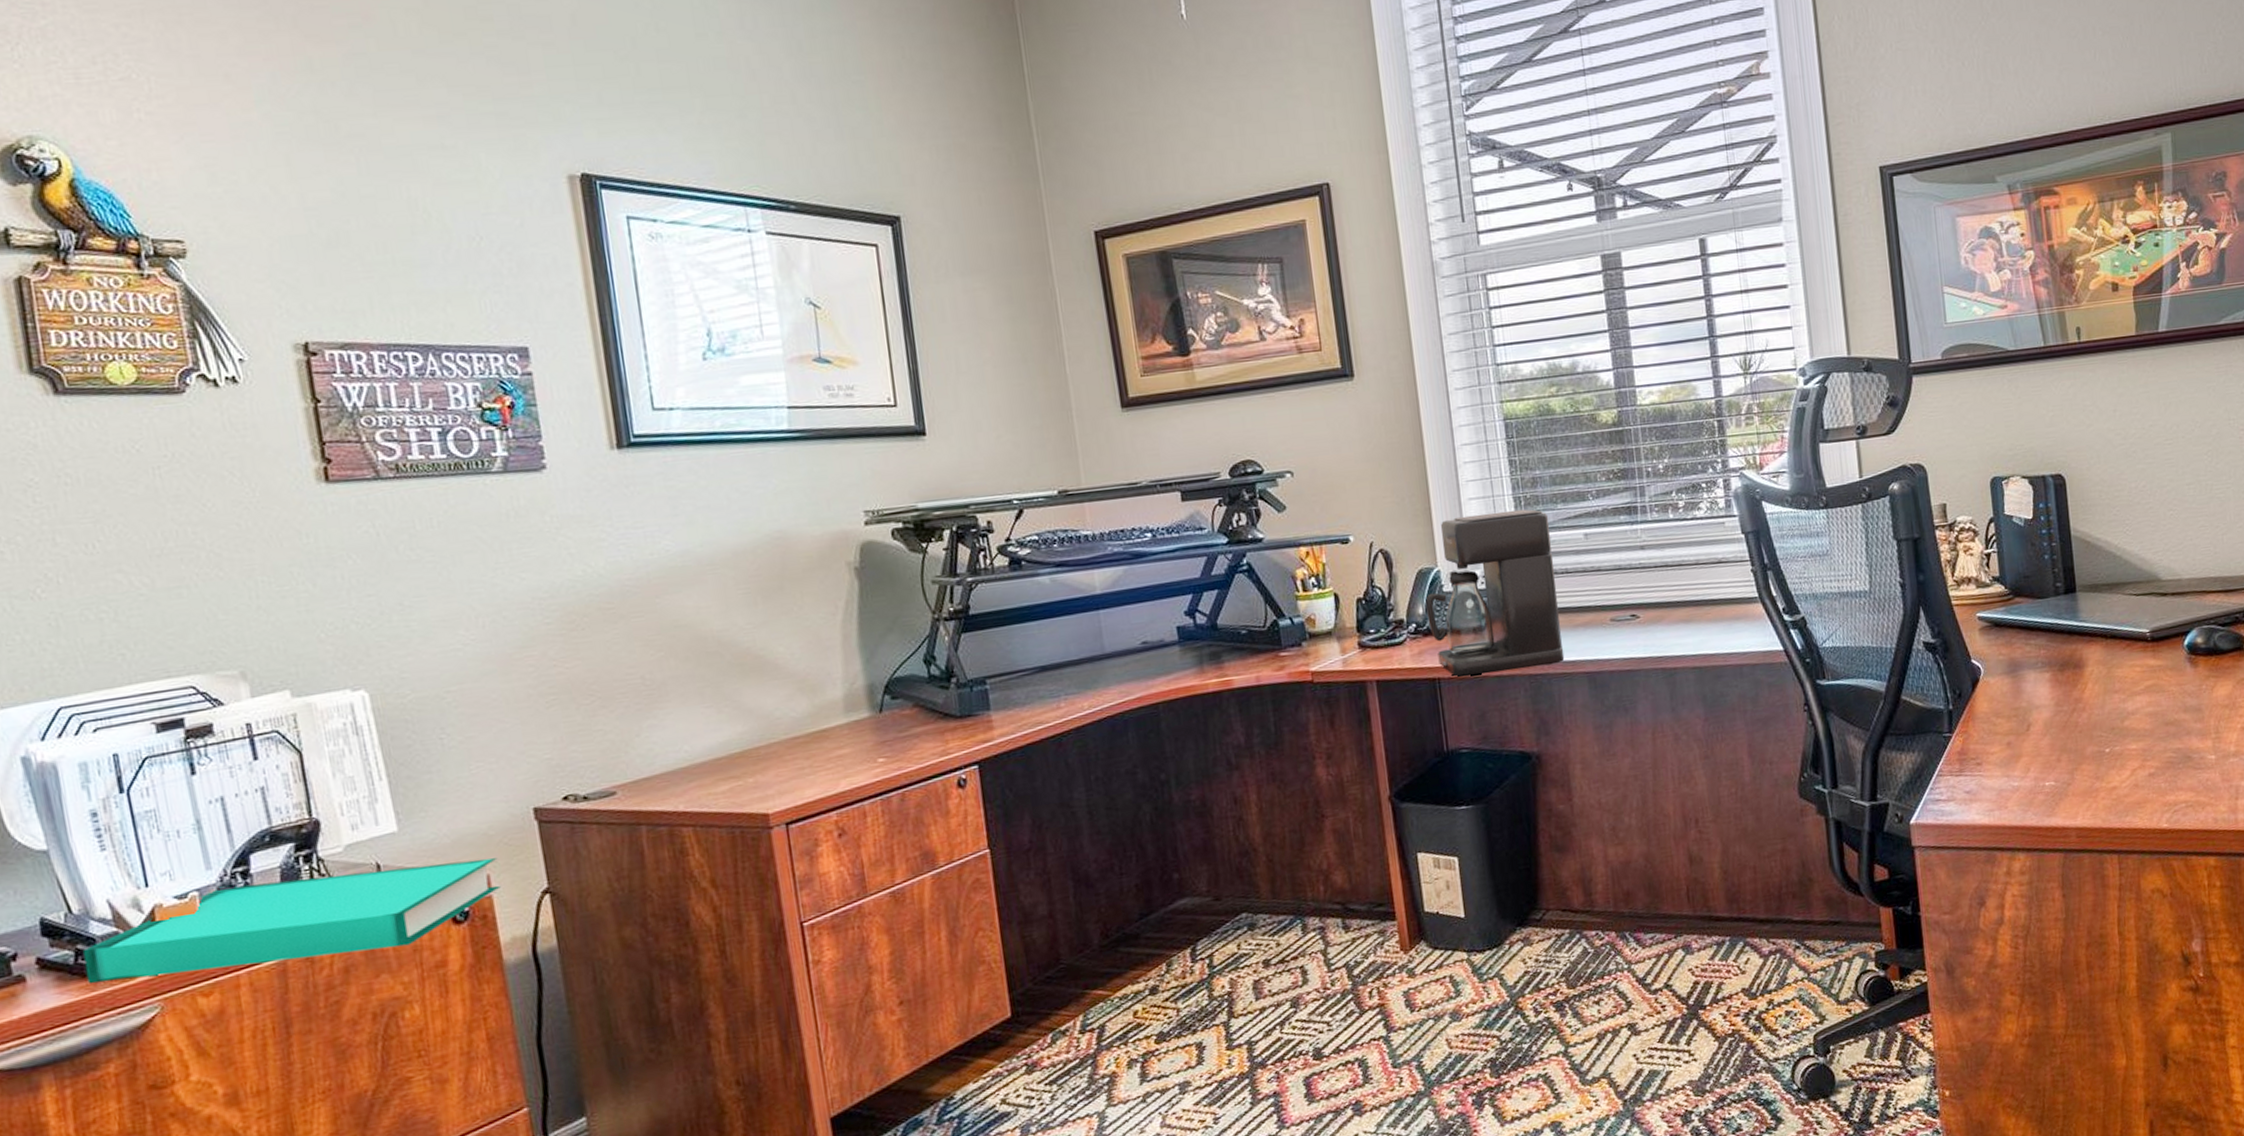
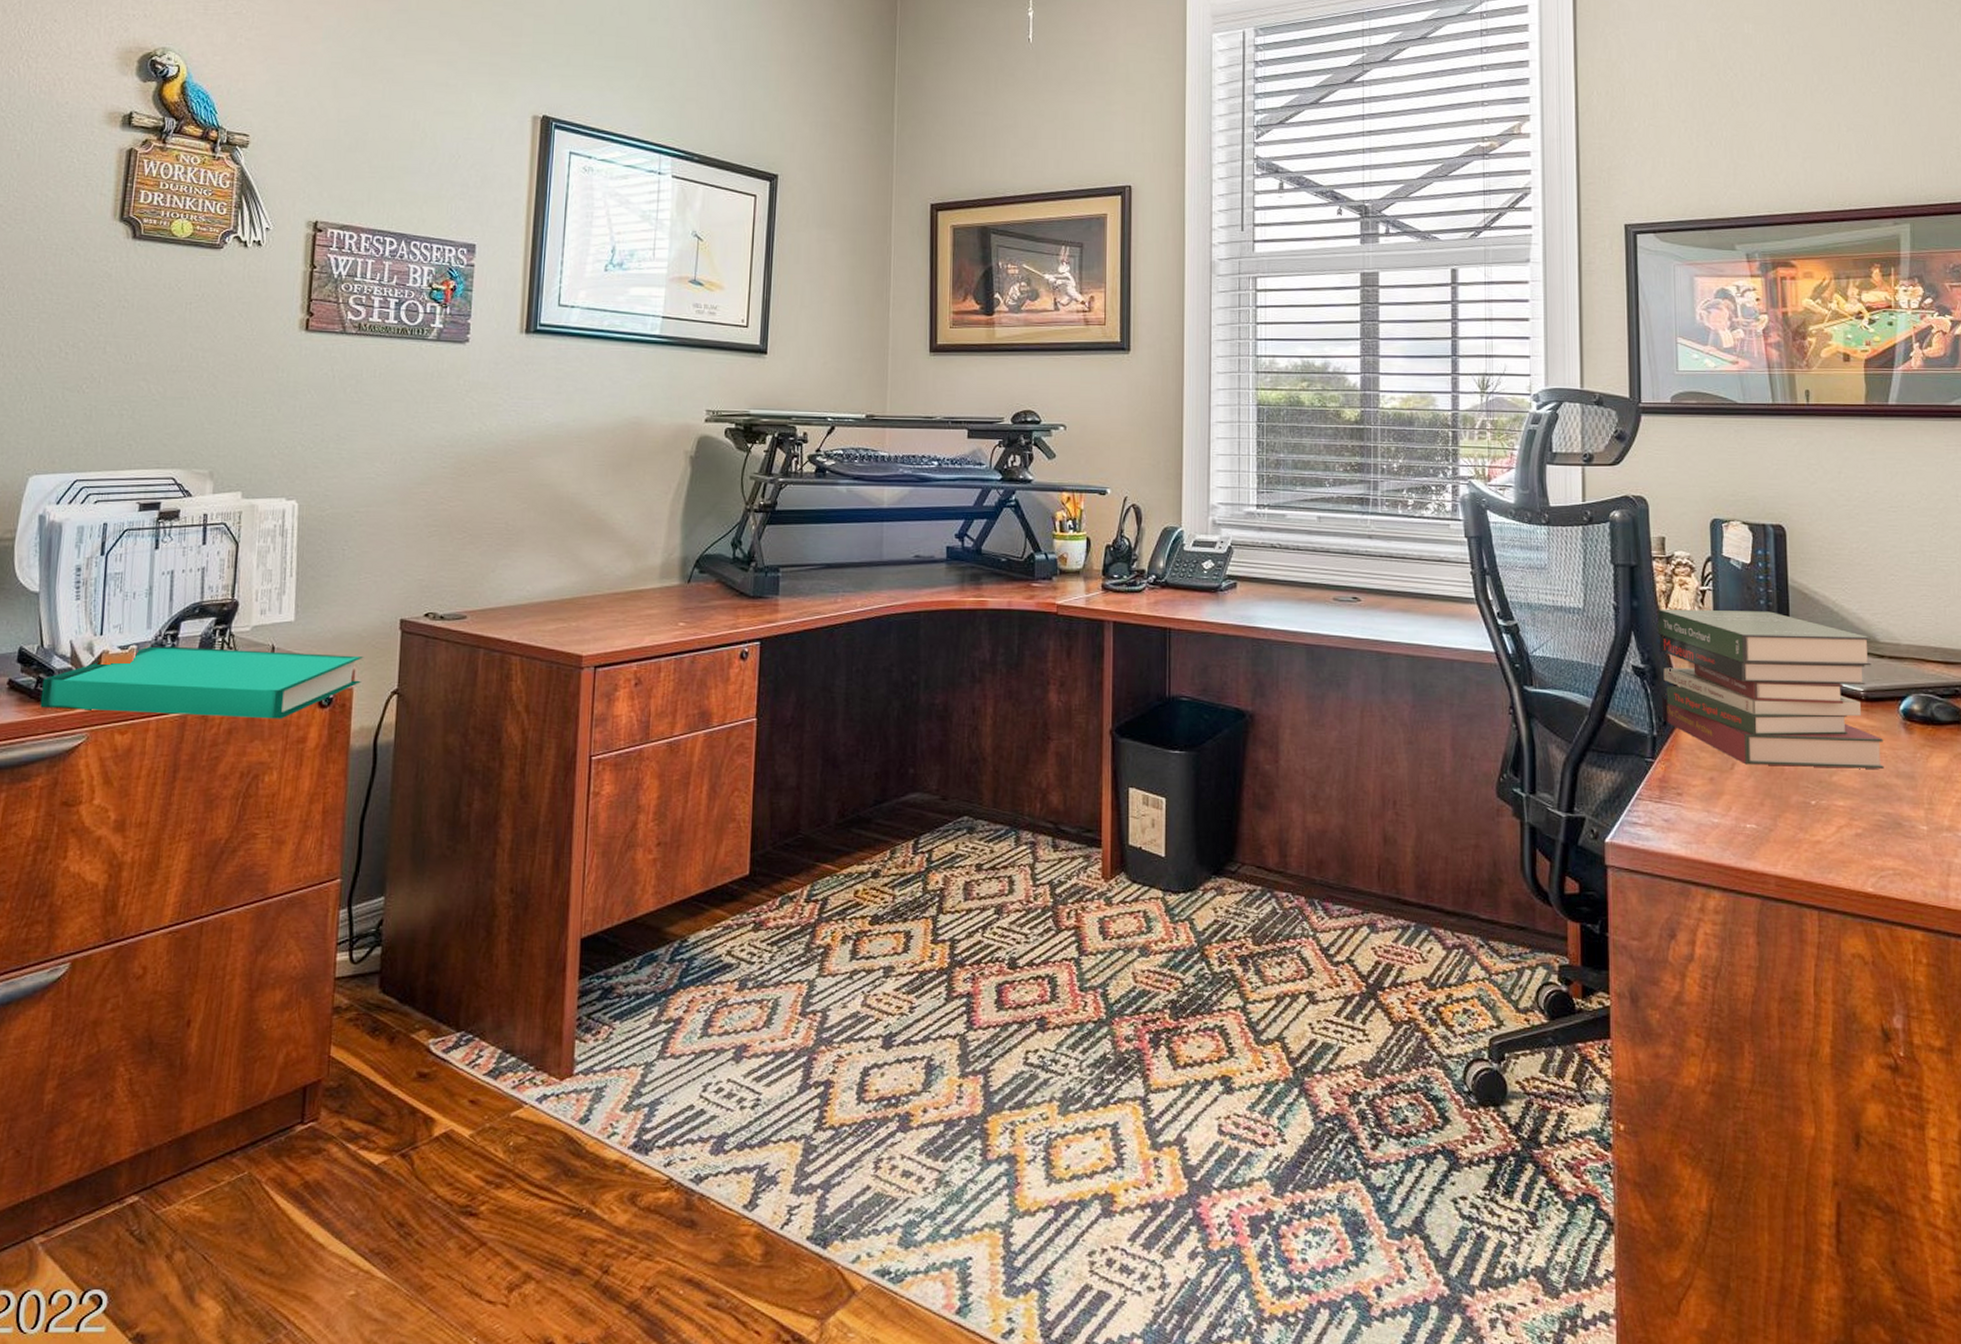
coffee maker: present [1425,509,1565,677] -> none [1167,485,1287,632]
books: none [1945,565,2172,724] -> present [1658,608,1884,769]

